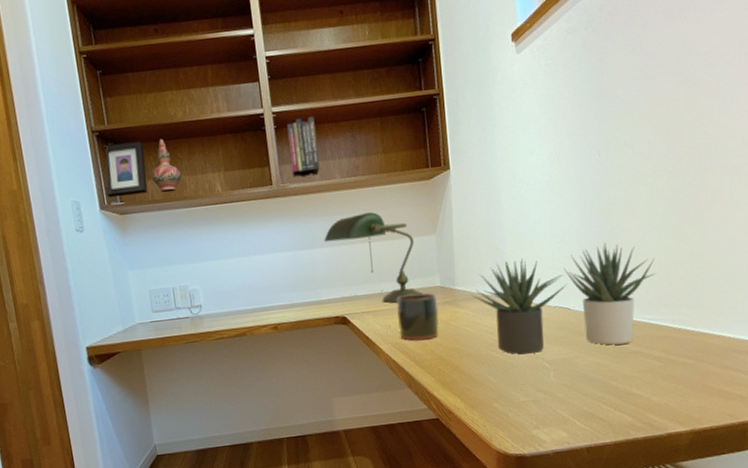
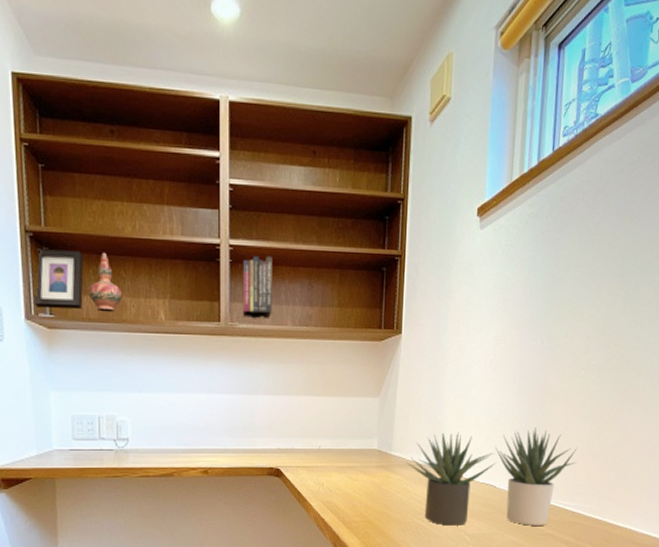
desk lamp: present [324,212,424,303] -> none [267,365,360,461]
mug: present [396,293,440,340] -> none [332,454,373,501]

